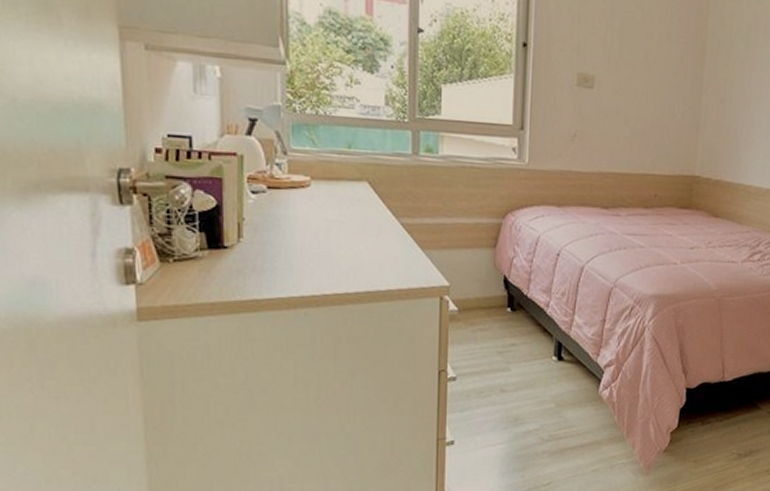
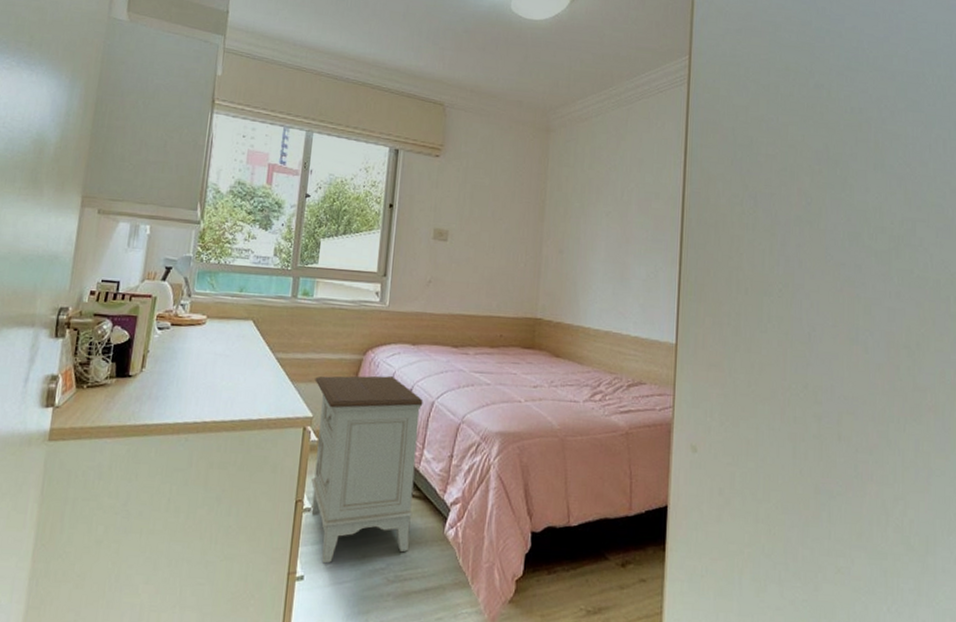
nightstand: none [448,240,572,429] -> present [311,375,423,564]

